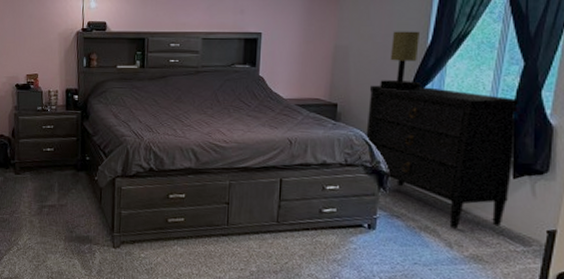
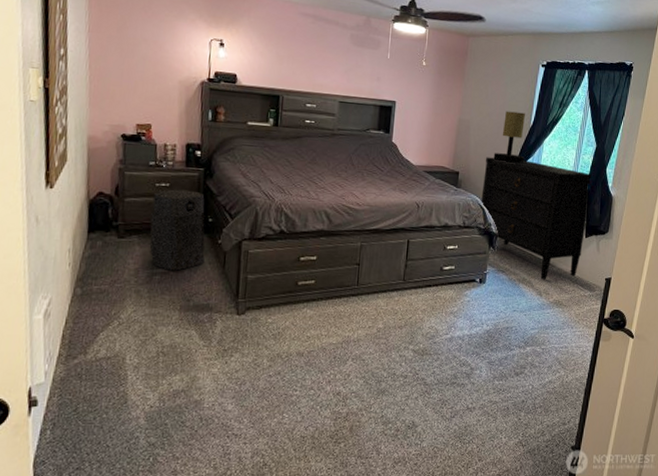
air purifier: none [39,130,84,205] -> present [149,189,205,271]

